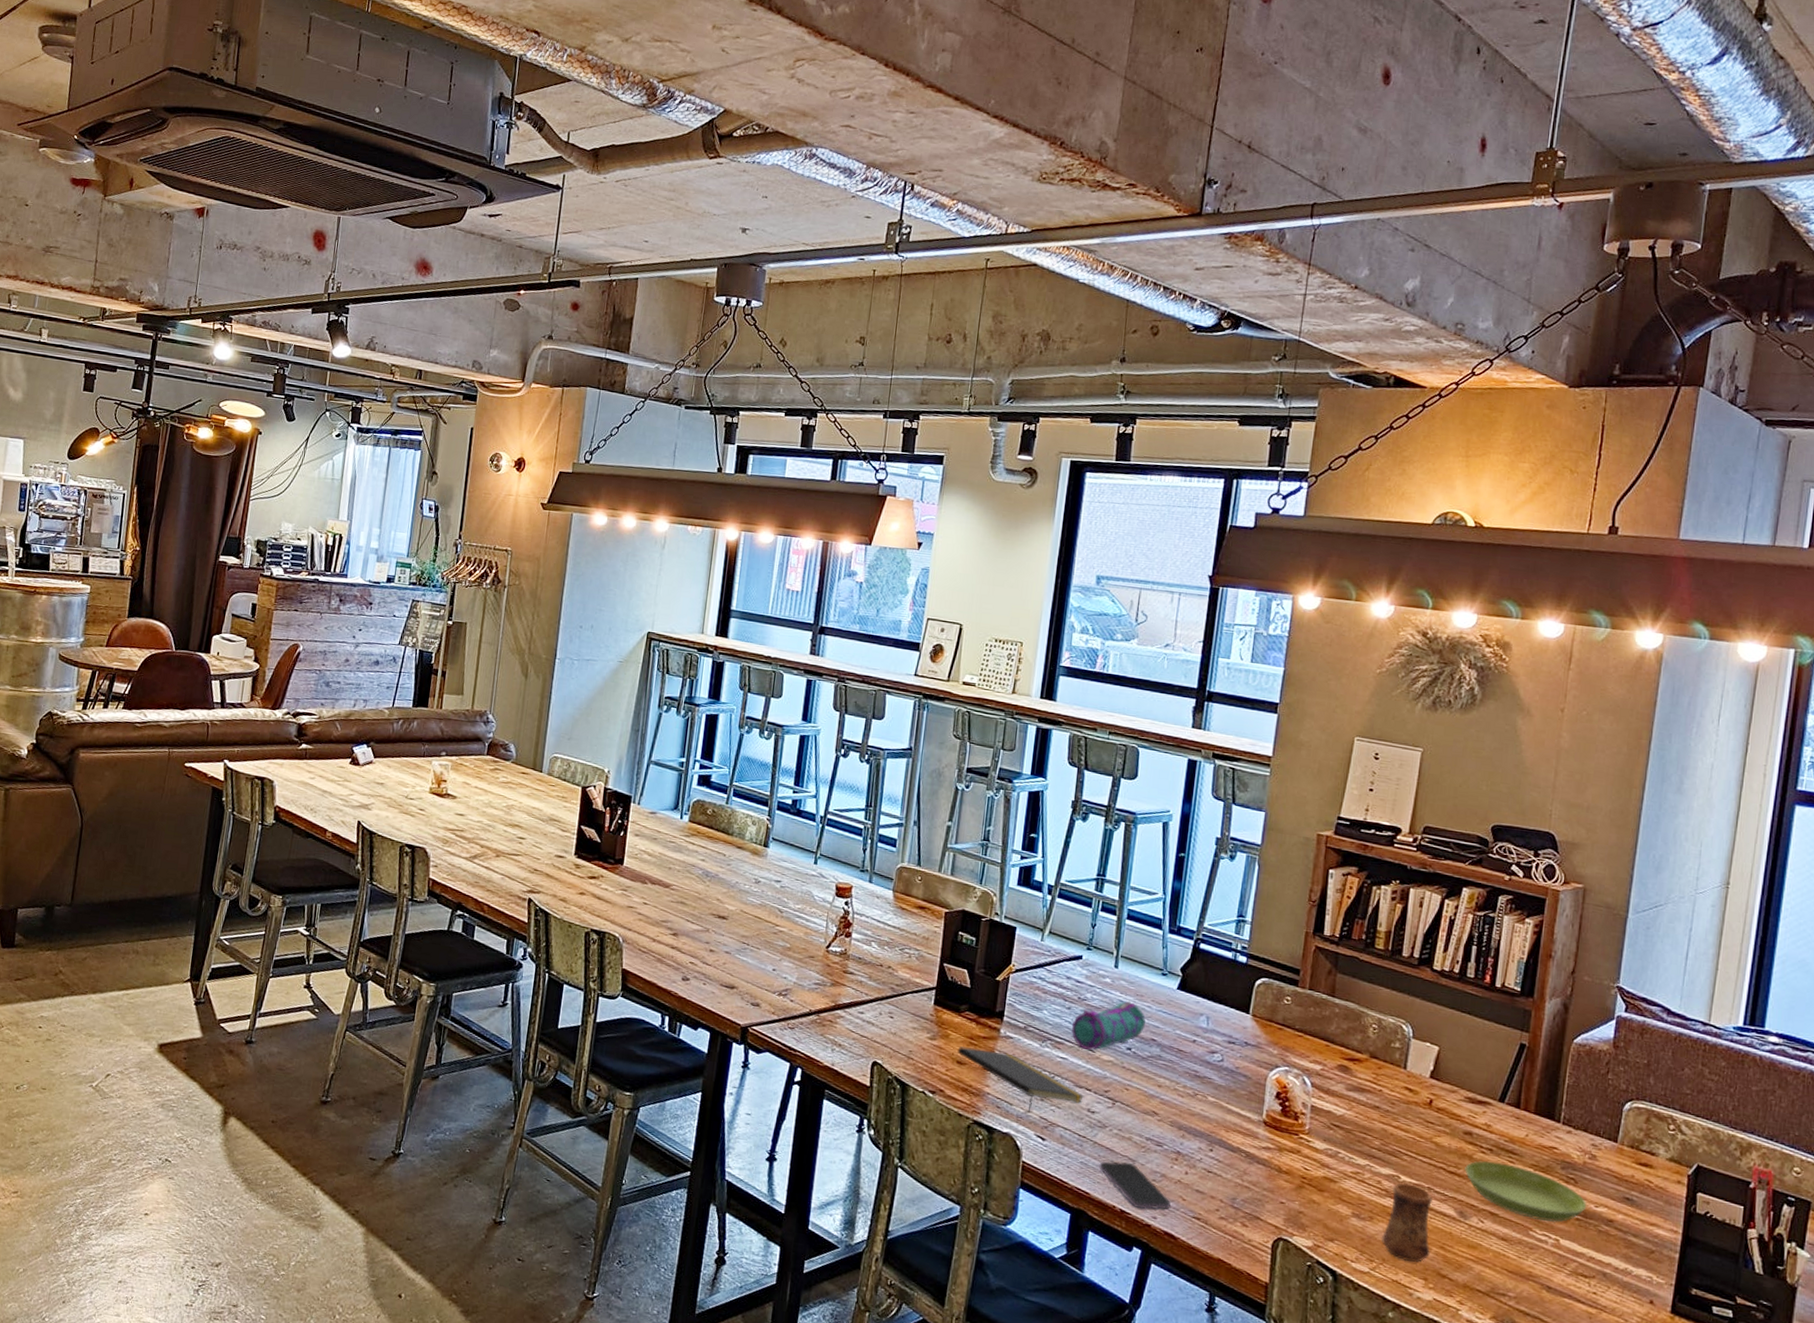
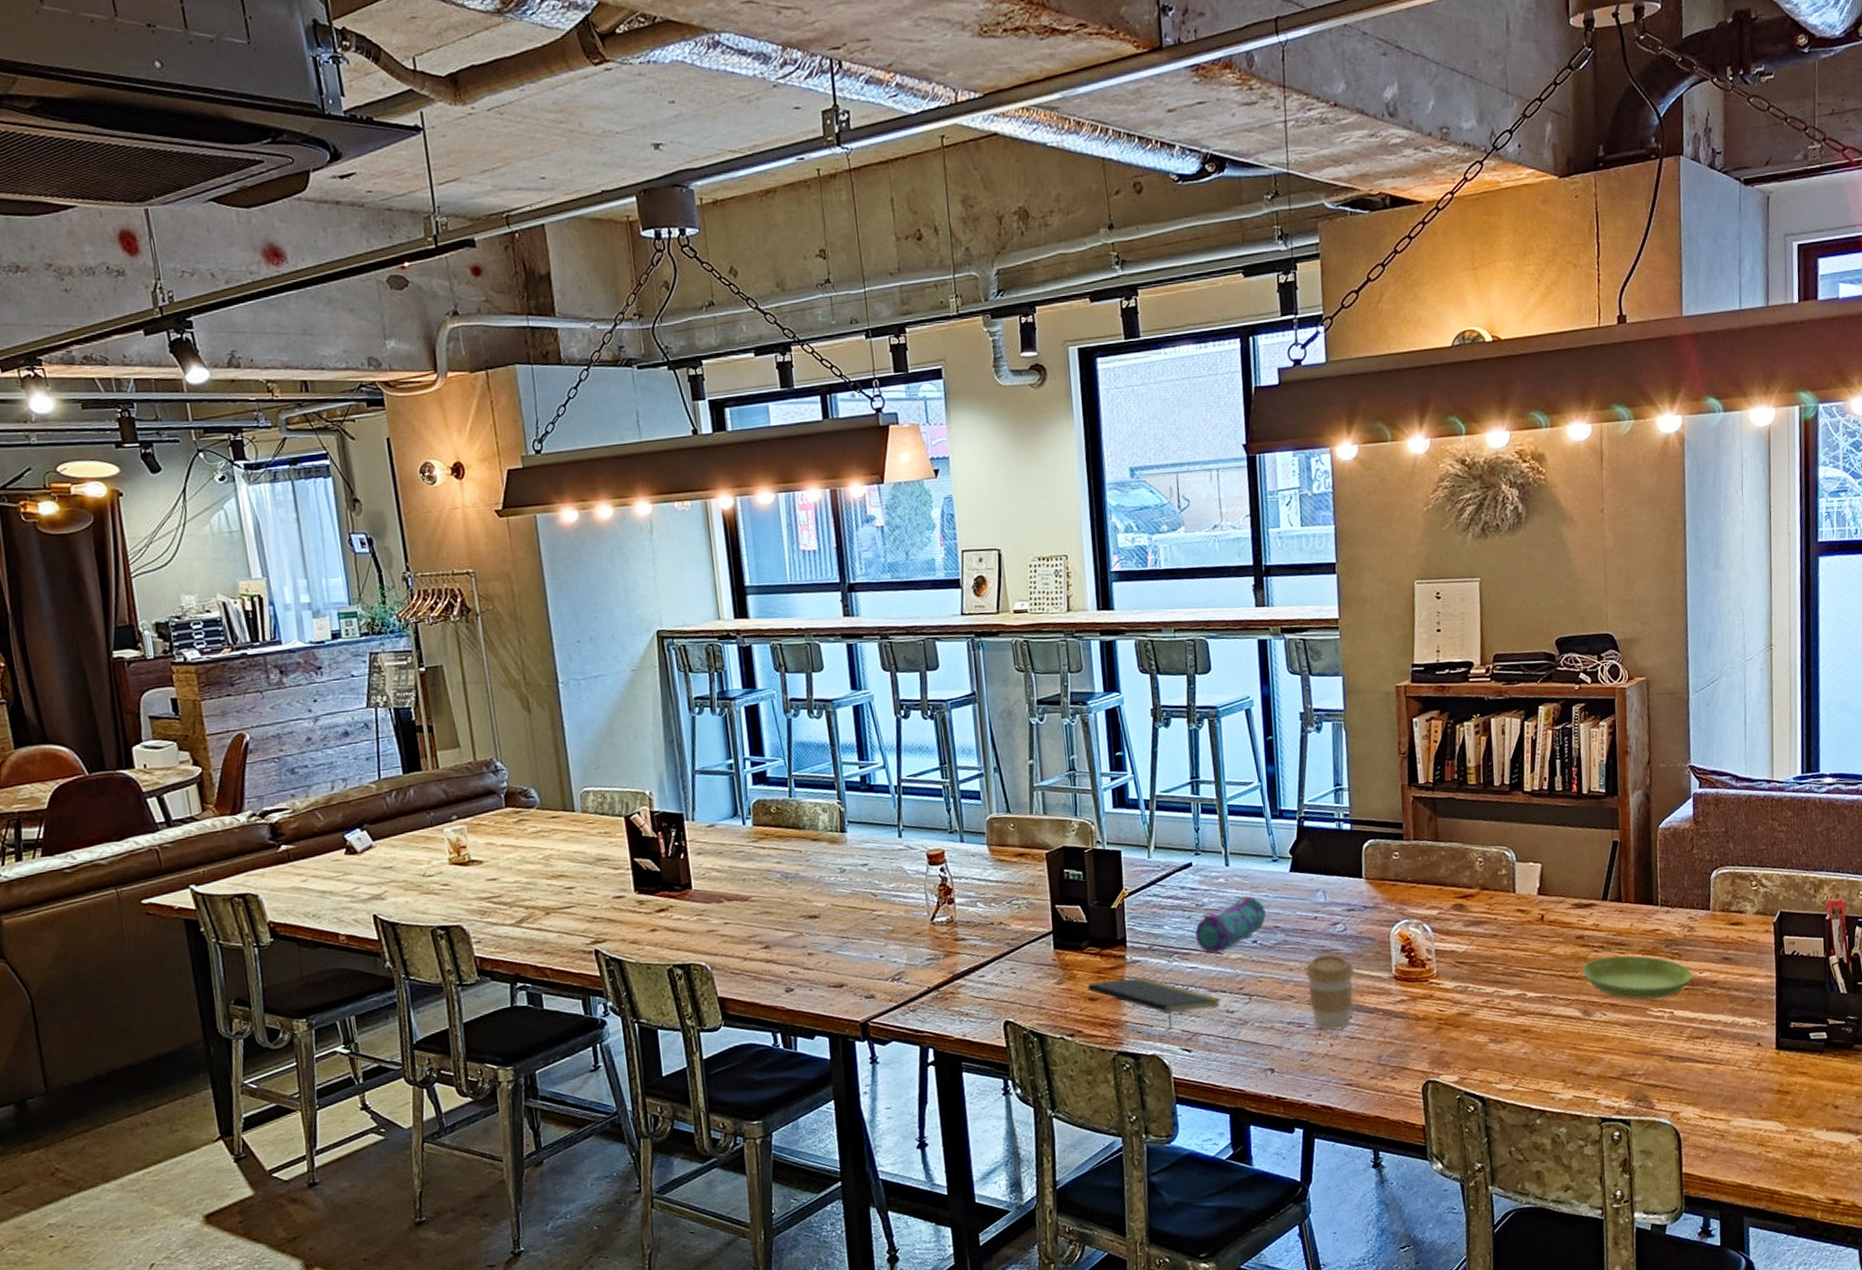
smartphone: present [1099,1161,1171,1210] -> none [1247,1050,1322,1091]
coffee cup: none [1172,1079,1225,1160] -> present [1304,954,1355,1030]
cup: present [1381,1182,1433,1262] -> none [1518,997,1564,1069]

